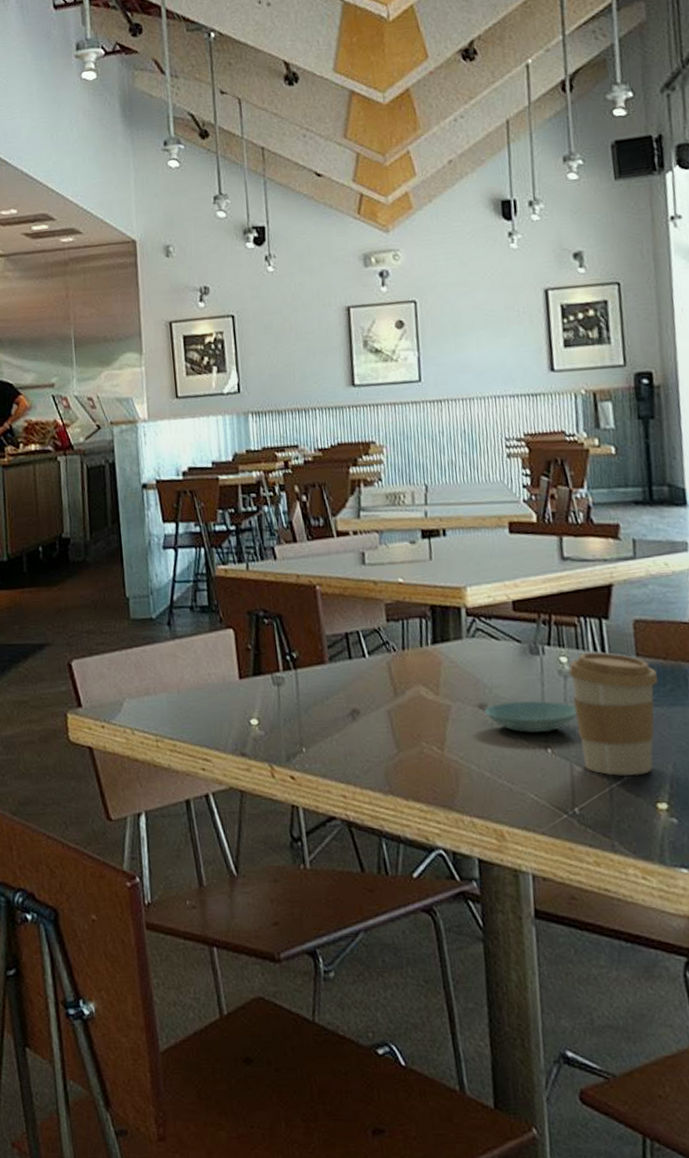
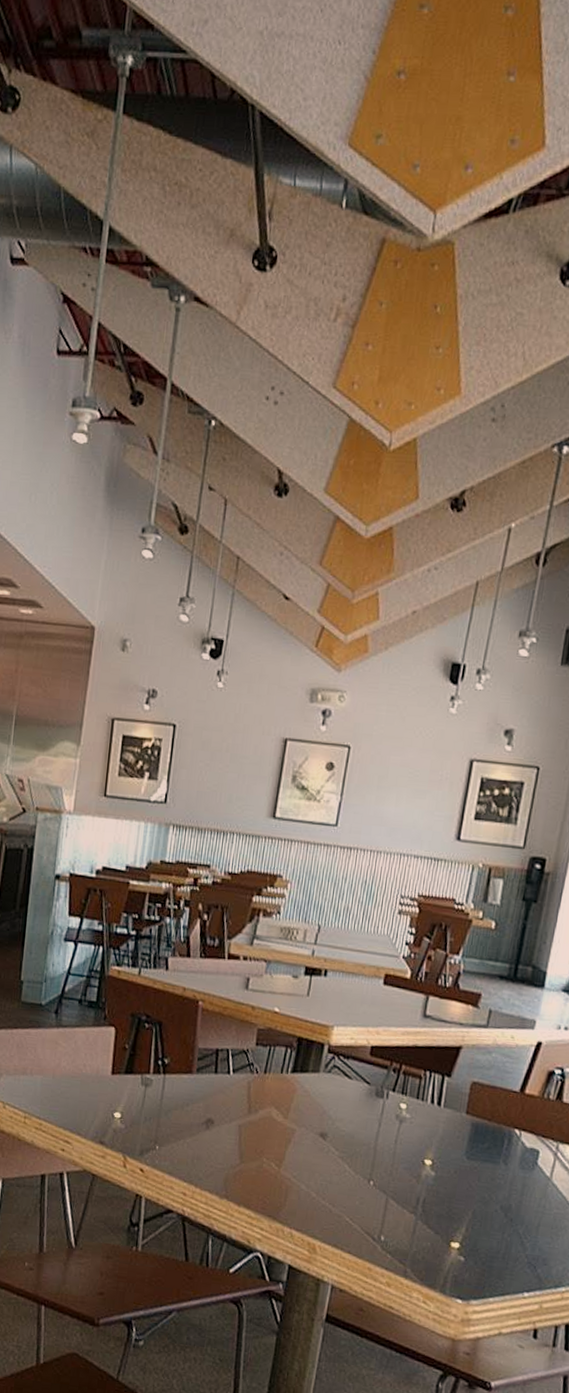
saucer: present [484,701,577,733] -> none [323,1135,403,1168]
coffee cup: present [568,652,658,777] -> none [398,1103,480,1216]

